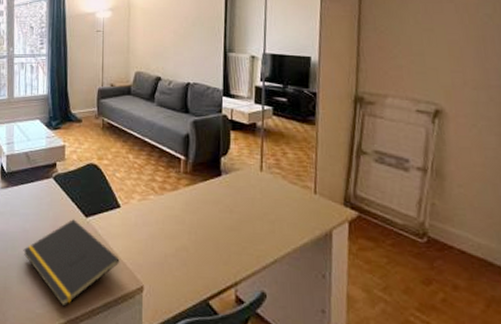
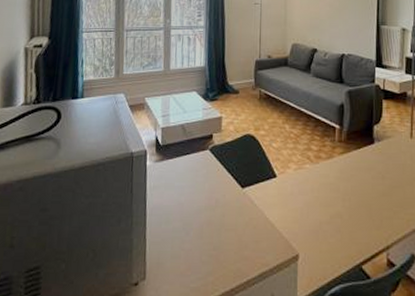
notepad: present [23,219,120,307] -> none [178,190,276,279]

